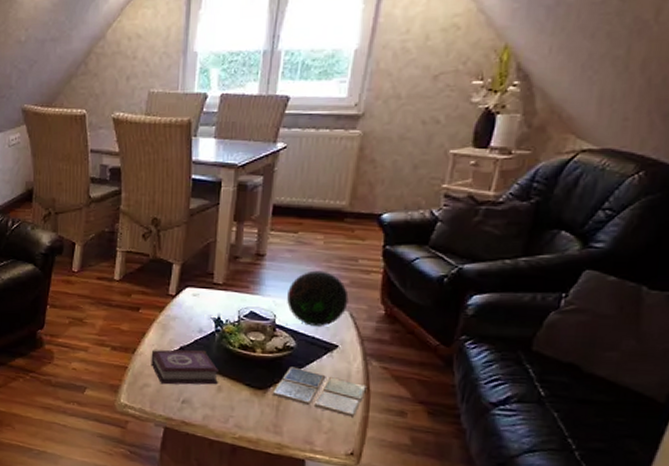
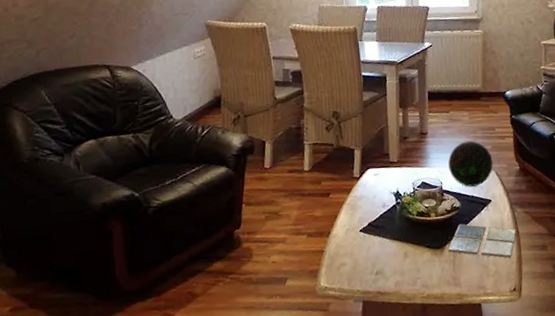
book: present [151,349,220,385] -> none [344,222,404,261]

